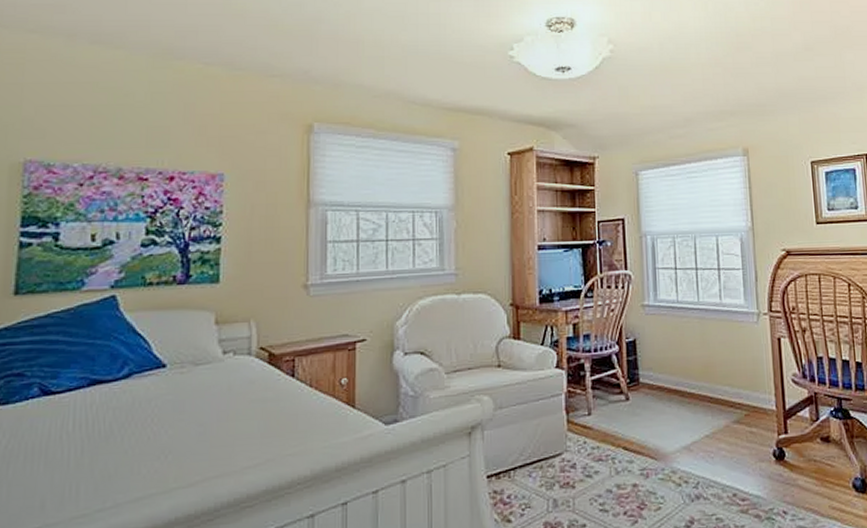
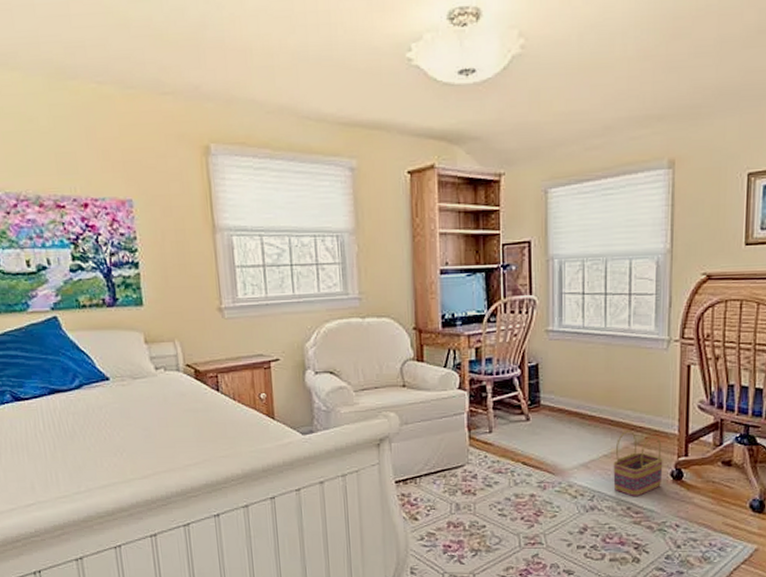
basket: none [716,408,765,482] -> present [613,431,663,497]

